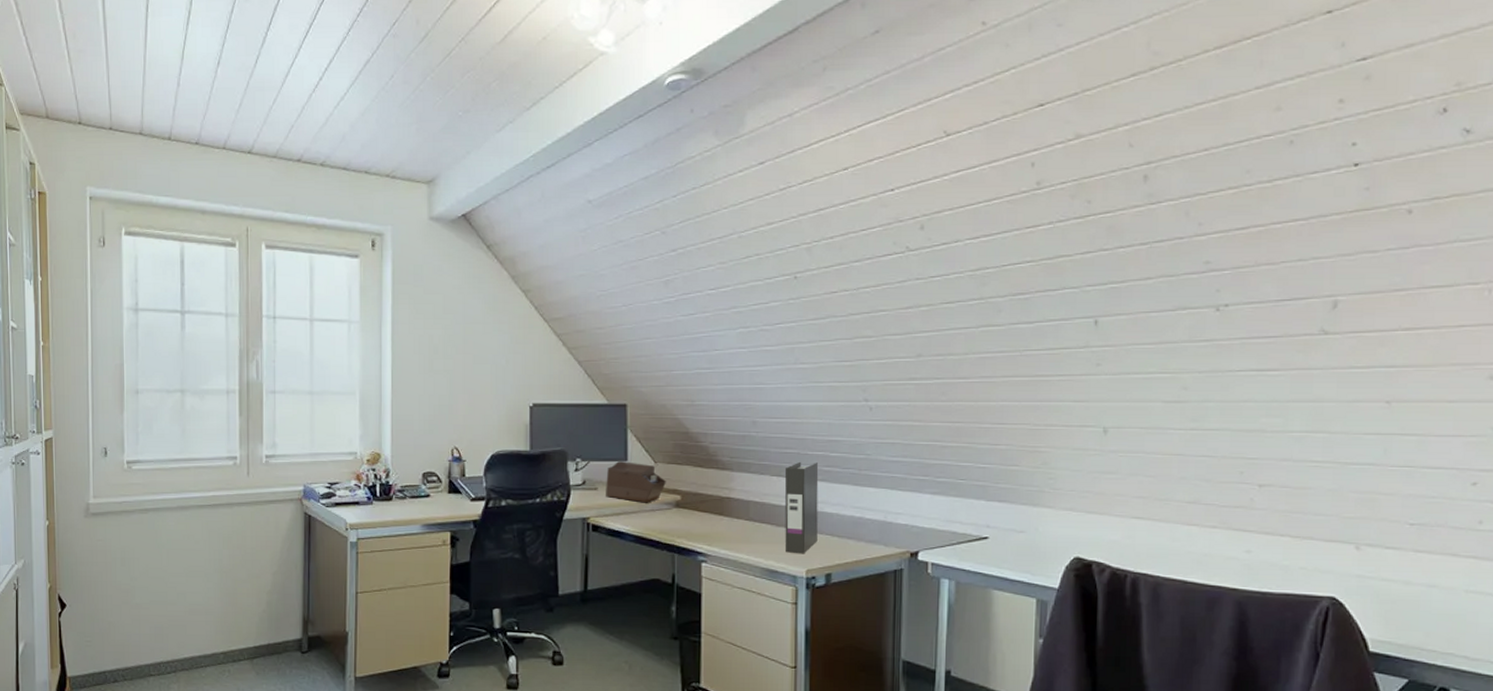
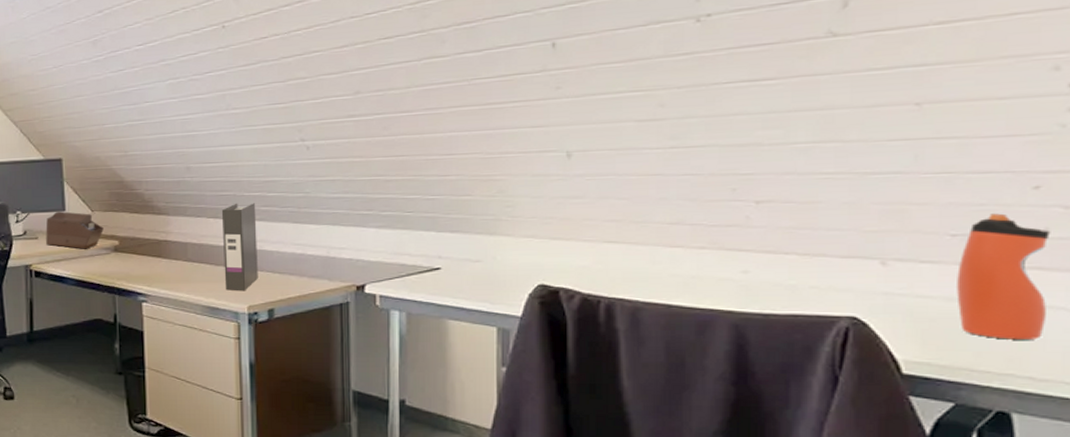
water bottle: none [1412,506,1483,622] -> present [956,213,1051,340]

